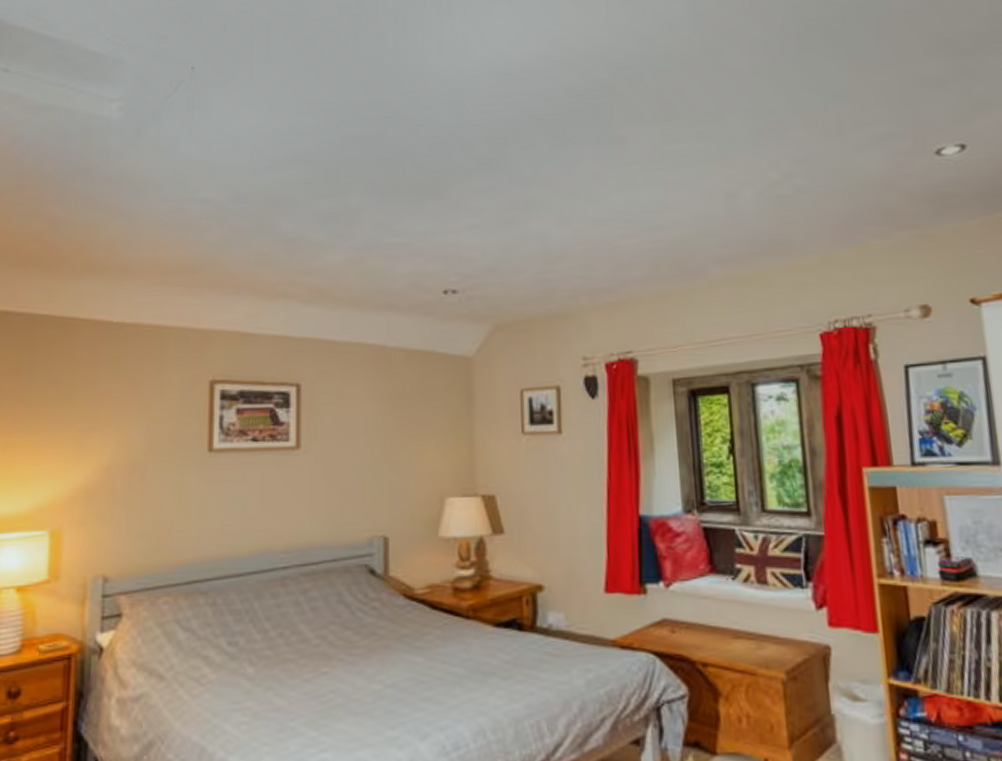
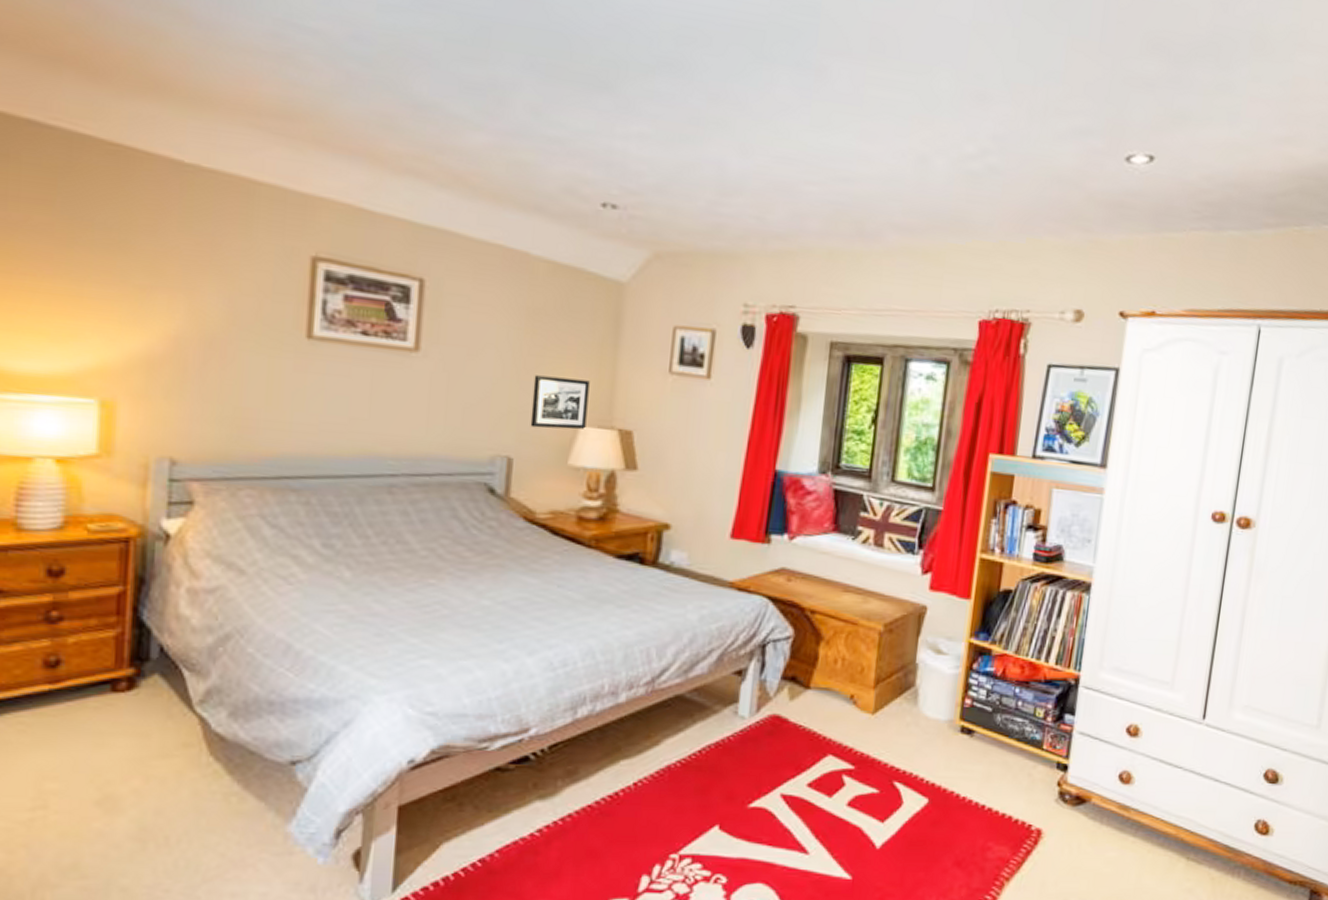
picture frame: none [400,453,451,505] -> present [530,375,590,430]

